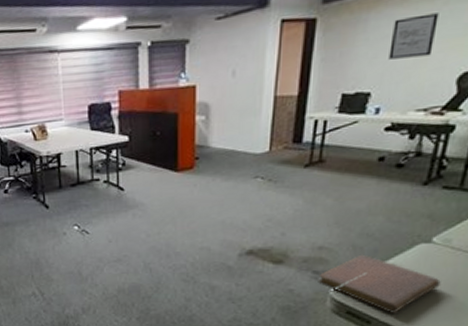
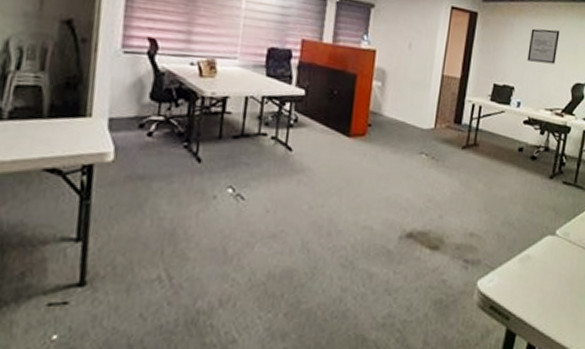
notebook: present [318,254,441,313] -> none [467,243,562,308]

